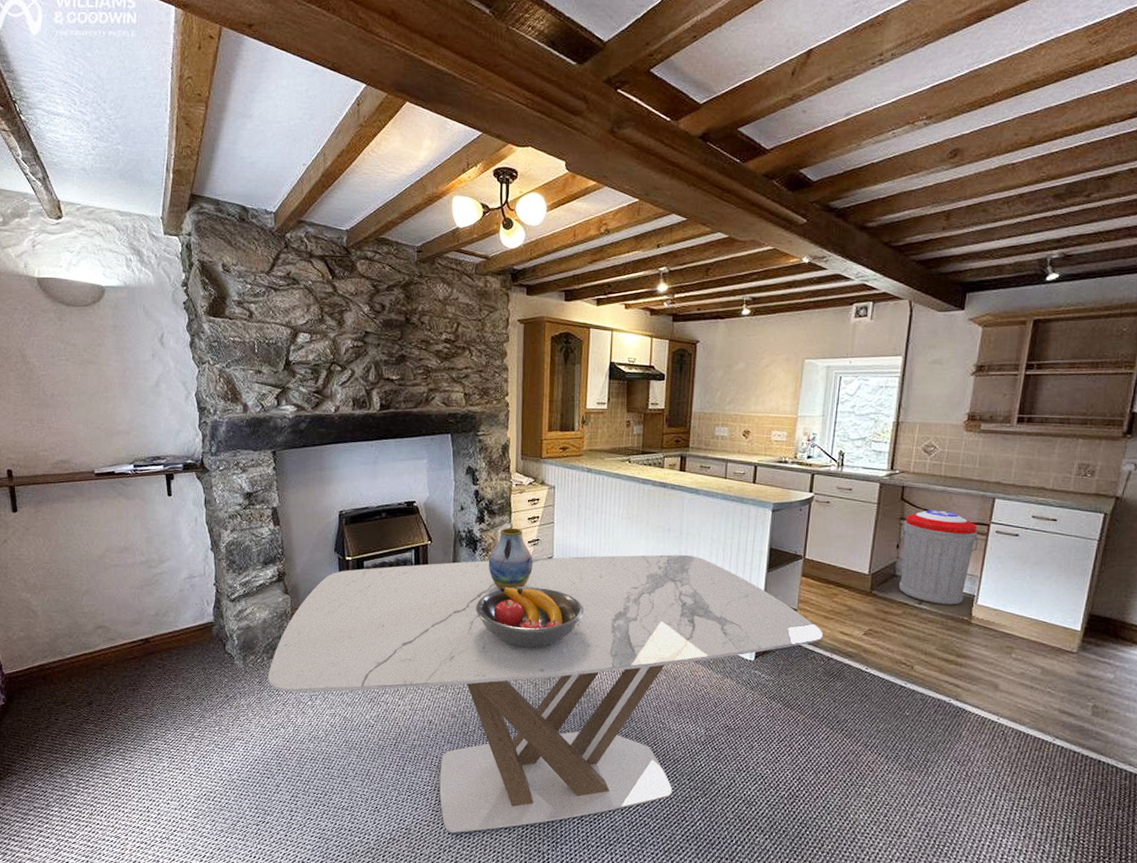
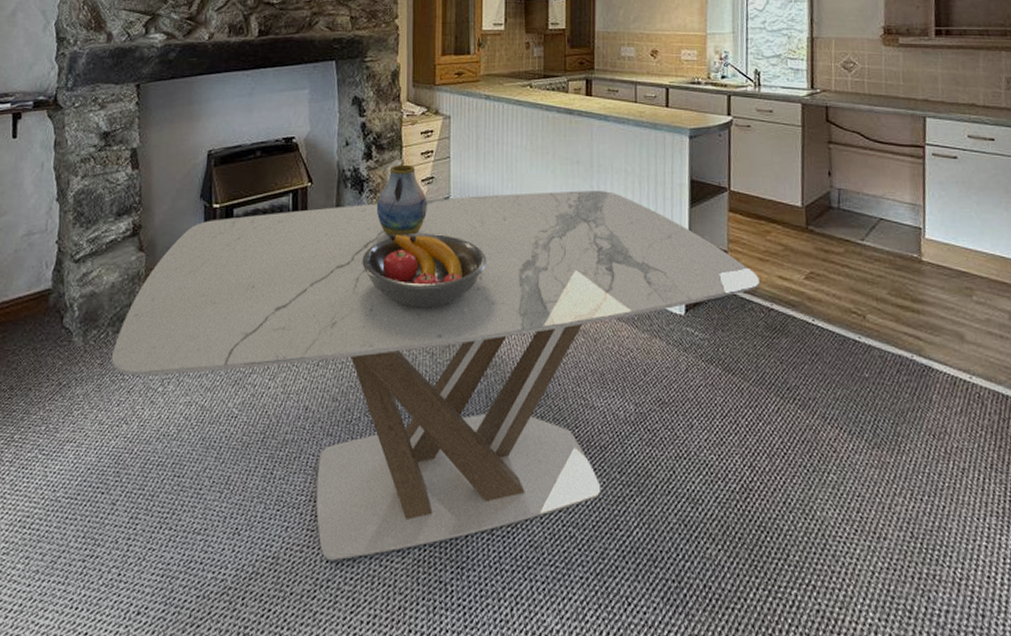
trash can: present [898,509,979,605] -> none [830,131,916,240]

